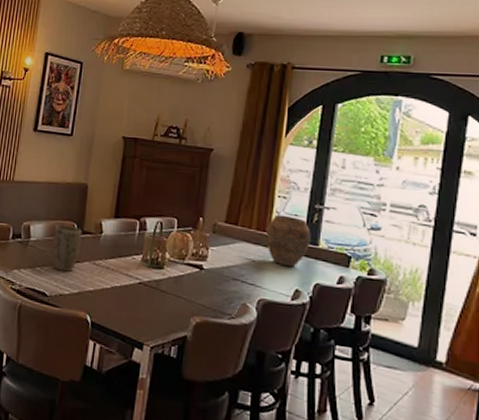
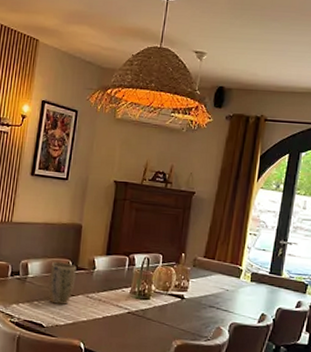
vase: present [266,214,311,268] -> none [238,249,276,295]

